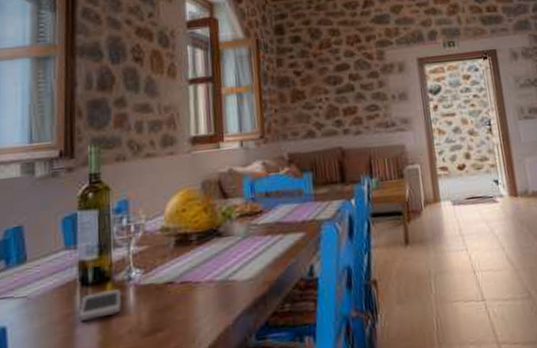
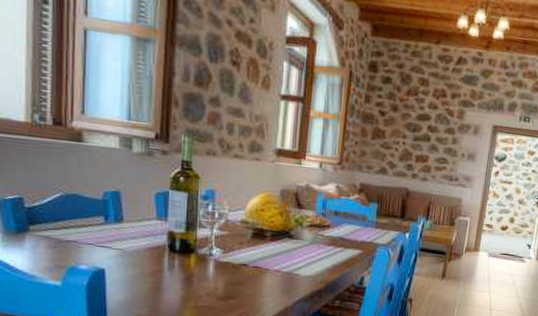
smartphone: present [78,289,121,321] -> none [165,259,203,279]

